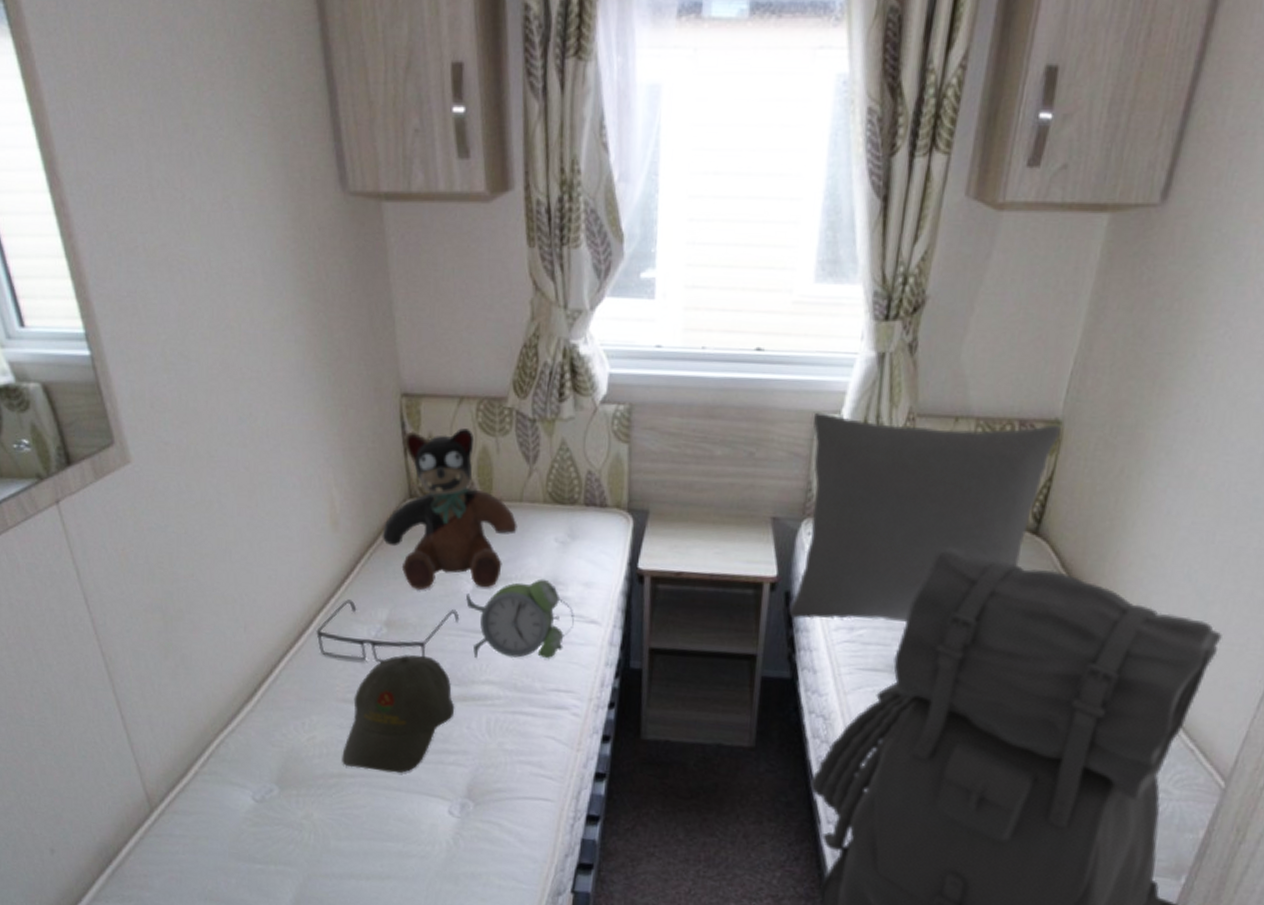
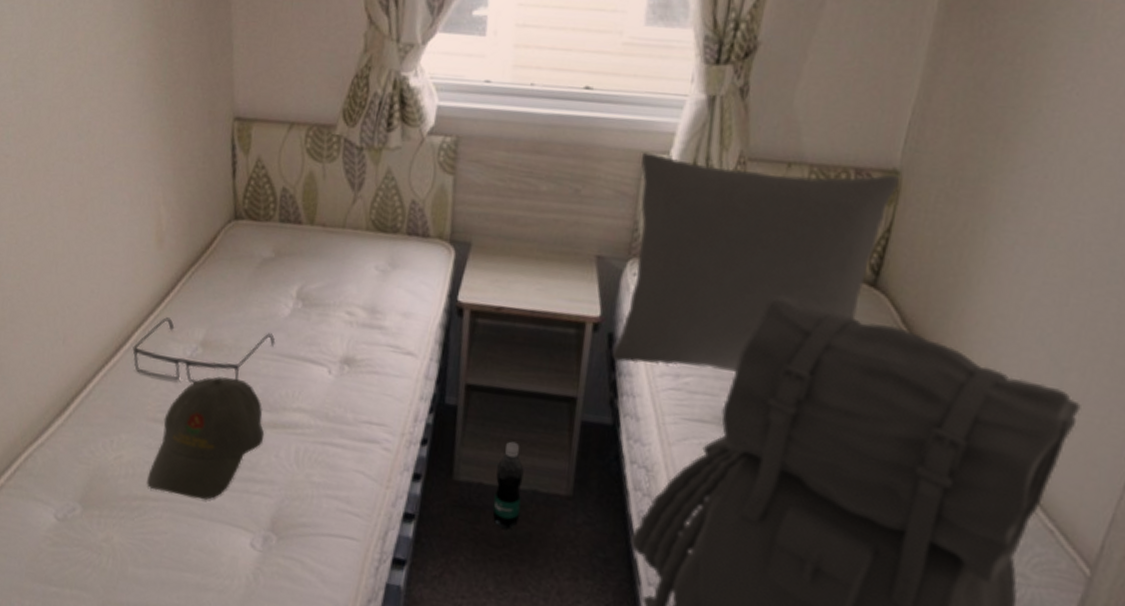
stuffed animal: present [382,428,517,590] -> none [204,153,339,312]
alarm clock: present [466,578,574,658] -> none [283,306,391,389]
bottle: none [679,699,708,781] -> present [492,441,524,529]

